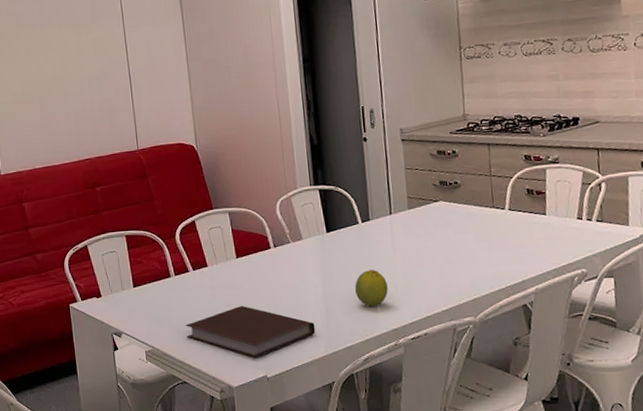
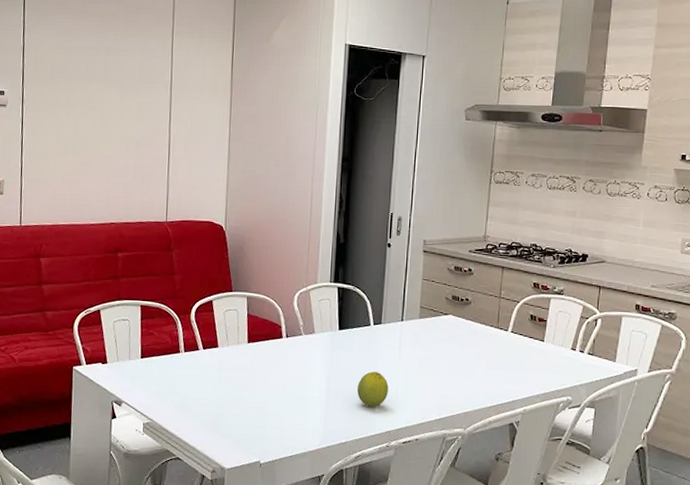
notebook: present [185,305,316,359] -> none [187,389,314,444]

